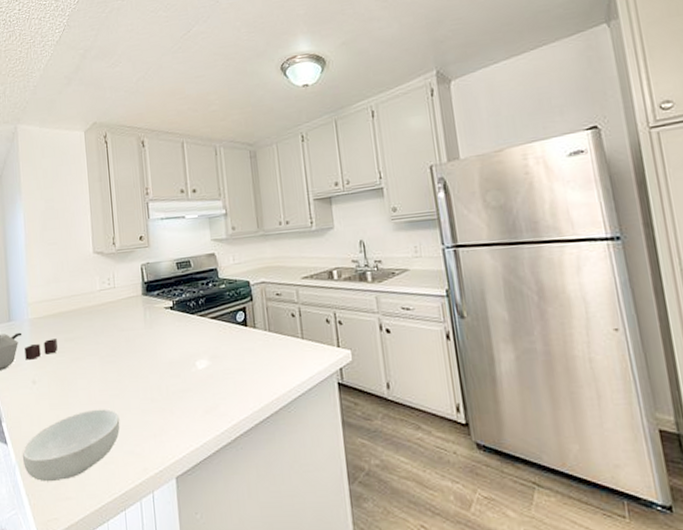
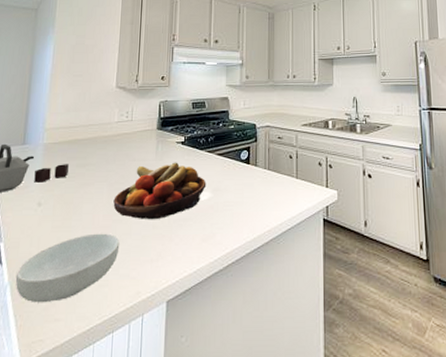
fruit bowl: none [107,329,203,393] -> present [113,162,207,219]

